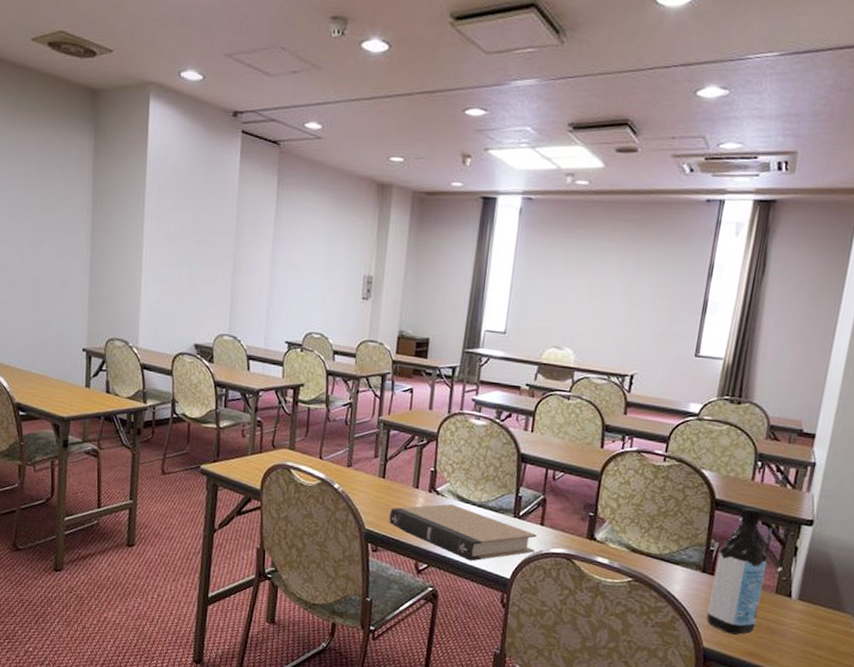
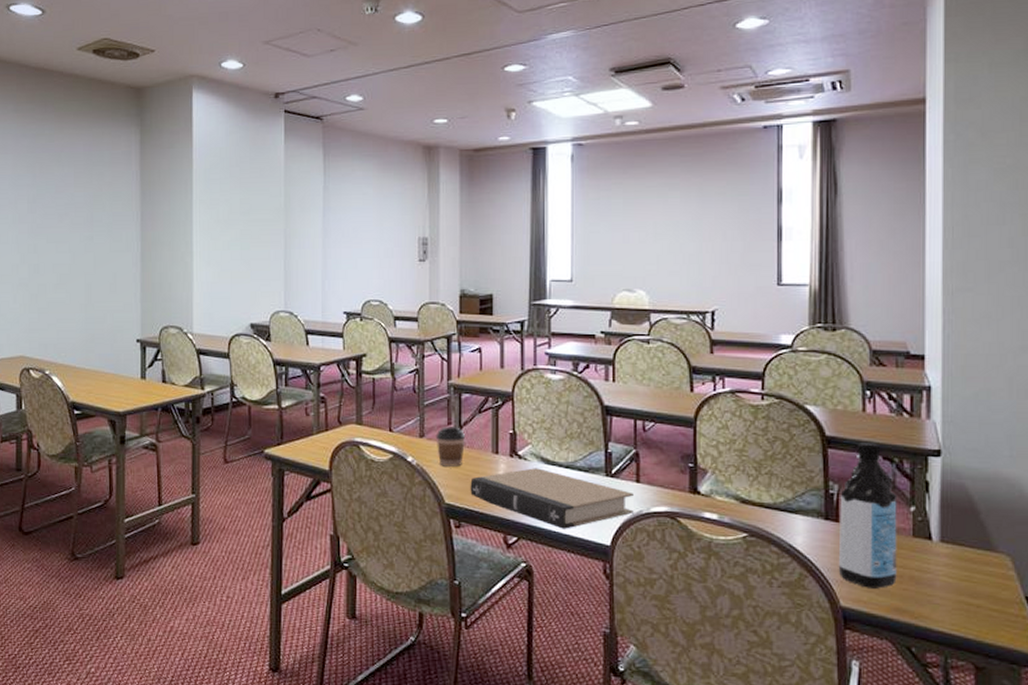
coffee cup: none [362,459,391,497] -> present [435,427,466,467]

